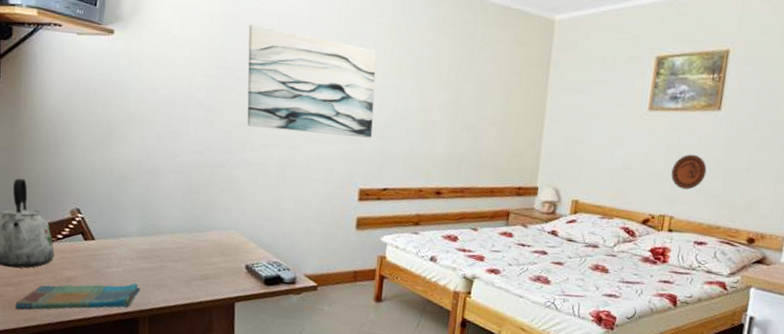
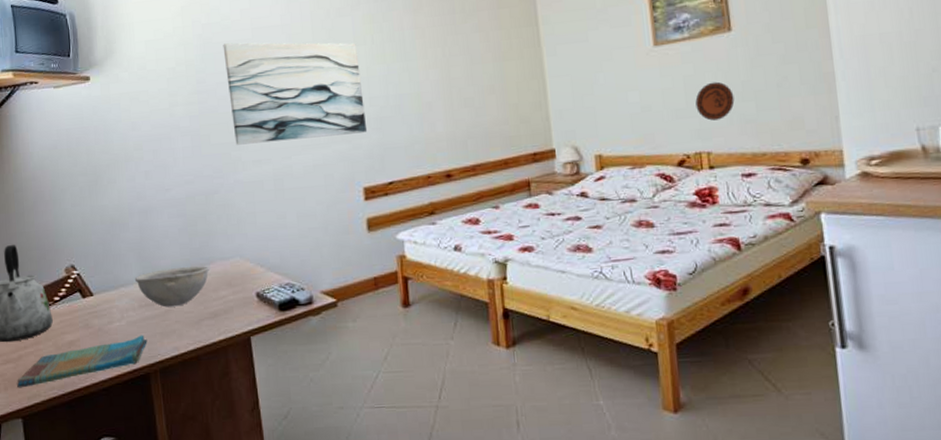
bowl: none [135,228,206,264] -> present [134,266,209,307]

